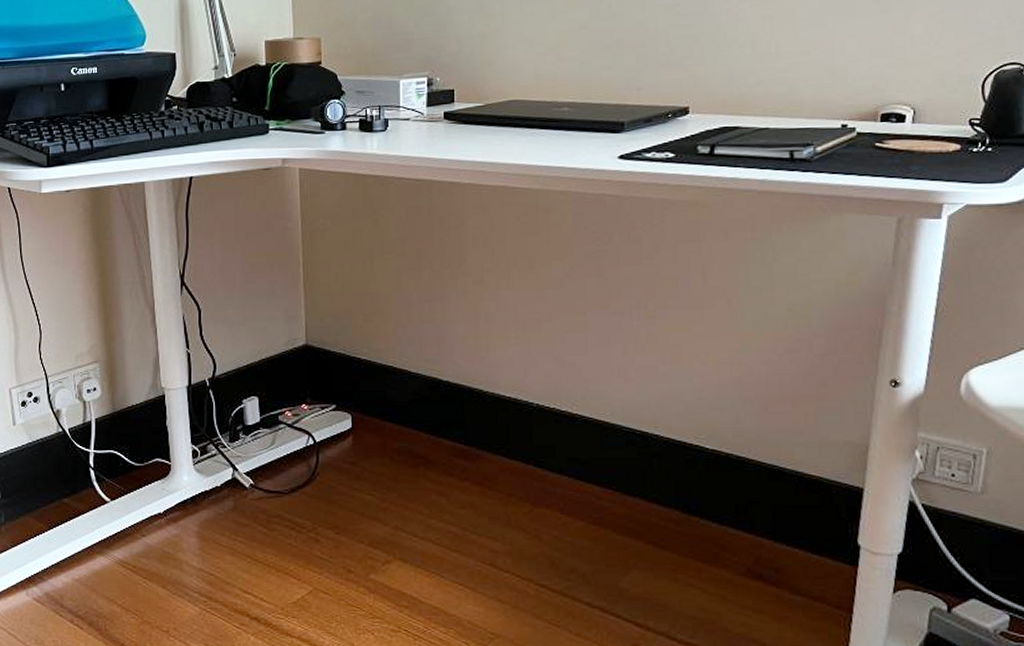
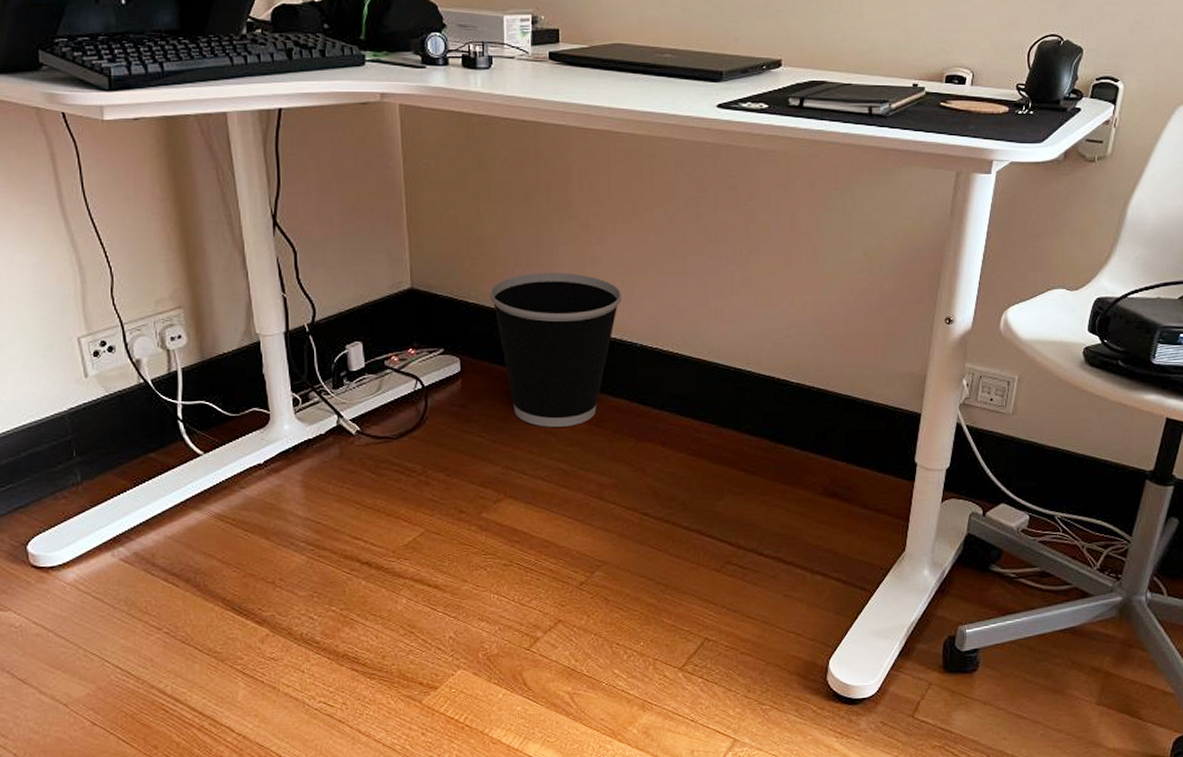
wastebasket: none [382,329,518,488] -> present [490,272,622,427]

